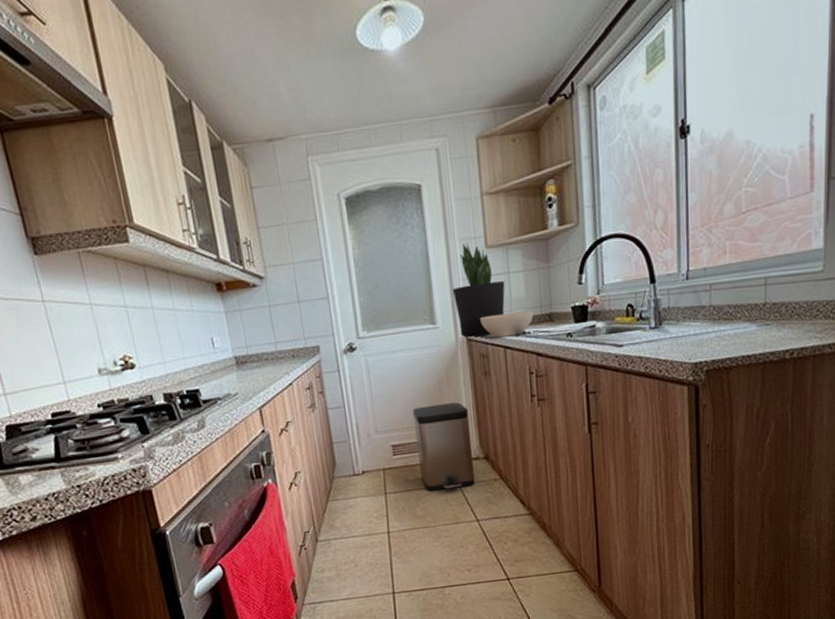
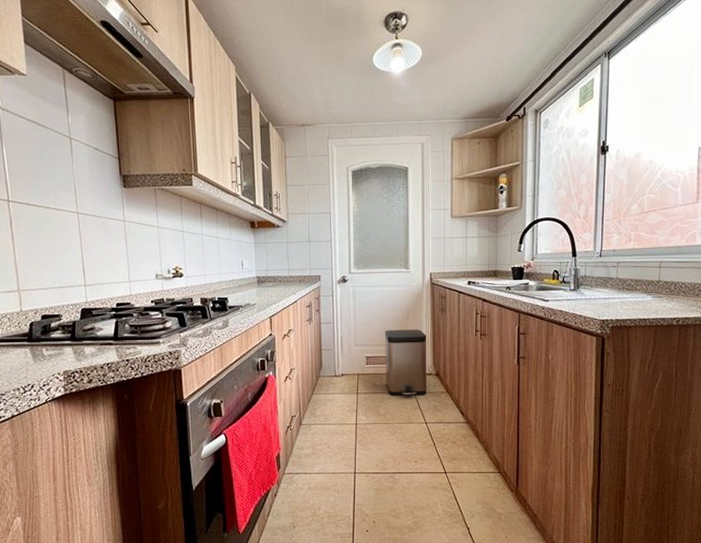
planter: present [452,242,506,338] -> none [423,211,463,282]
bowl: present [479,310,534,338] -> none [441,267,482,284]

